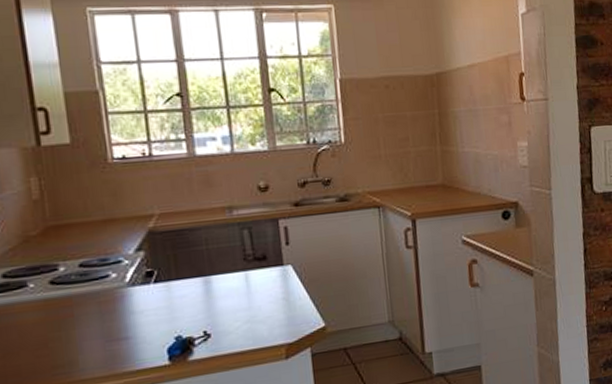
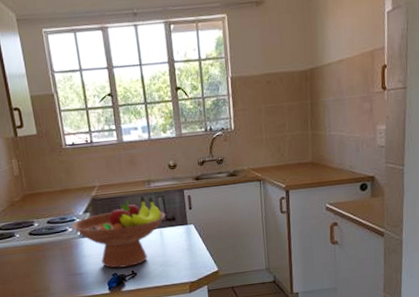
fruit bowl: none [117,228,254,329] -> present [72,196,166,268]

